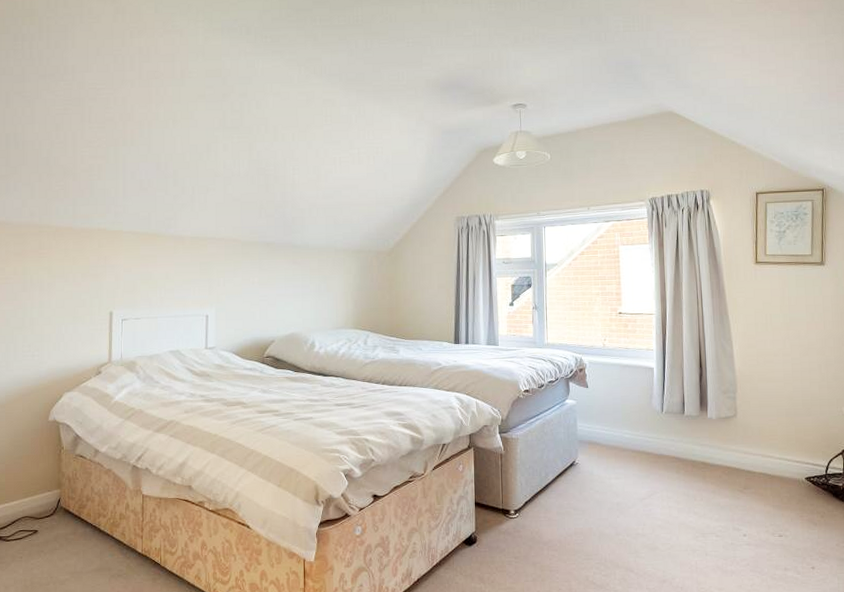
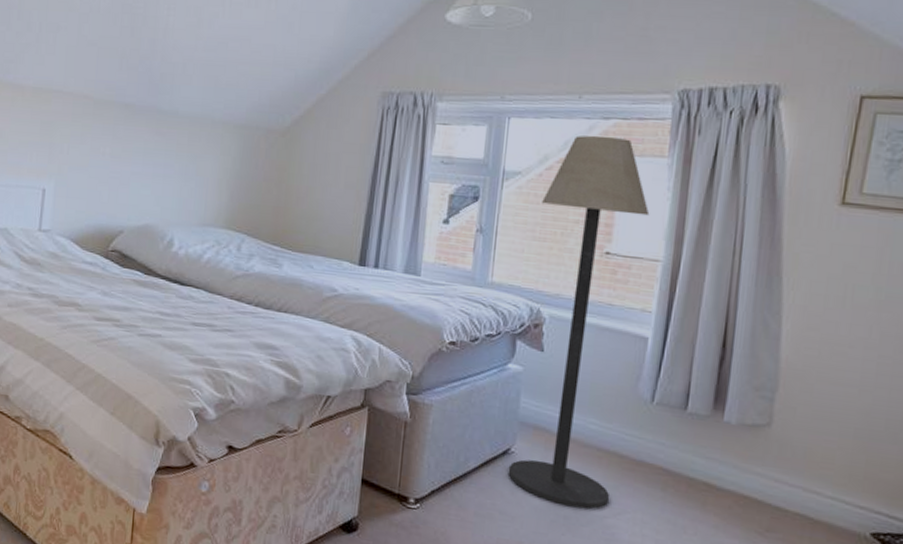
floor lamp: none [573,233,644,496] -> present [508,135,650,510]

